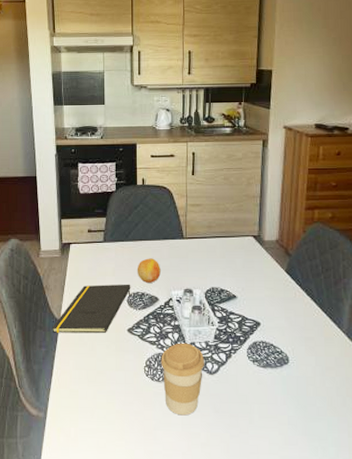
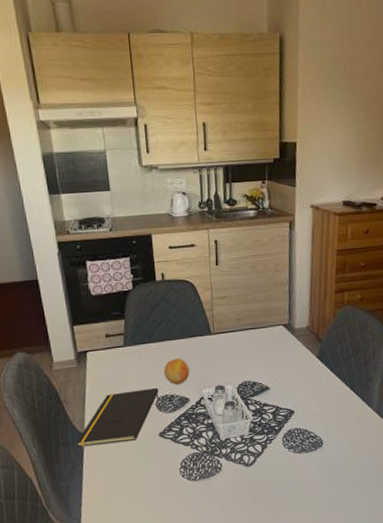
coffee cup: present [160,343,204,416] -> none [196,439,241,510]

